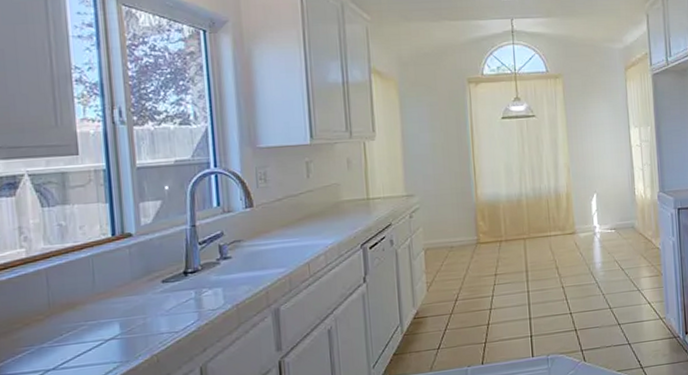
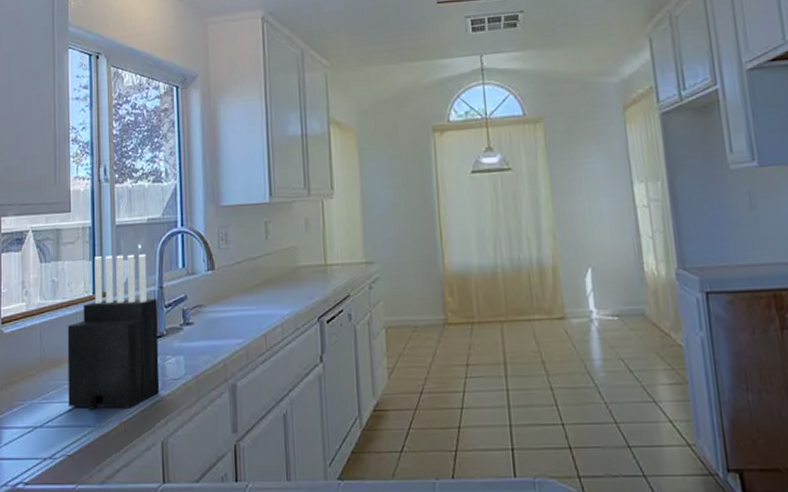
knife block: none [81,194,197,348] -> present [67,253,160,411]

